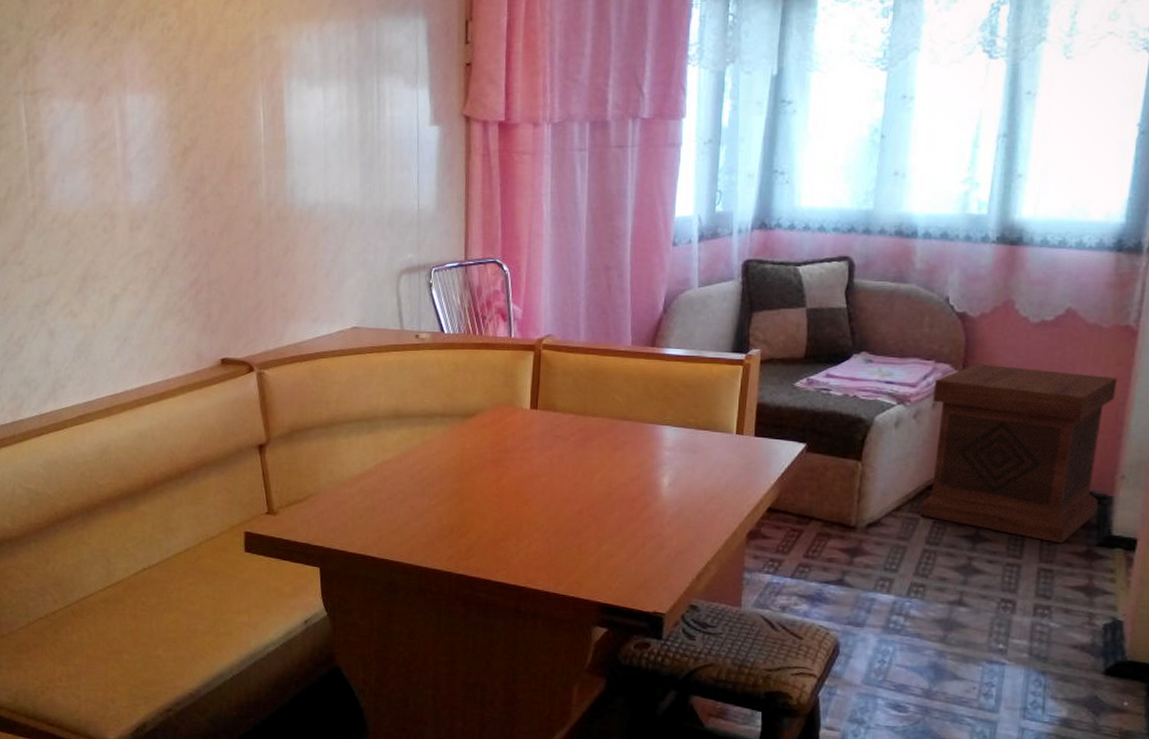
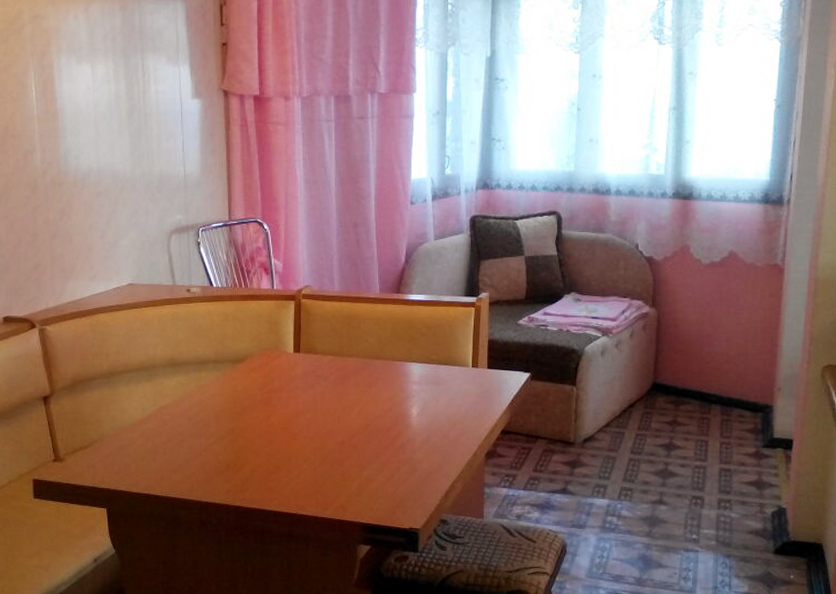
side table: present [920,363,1117,544] -> none [625,299,770,447]

